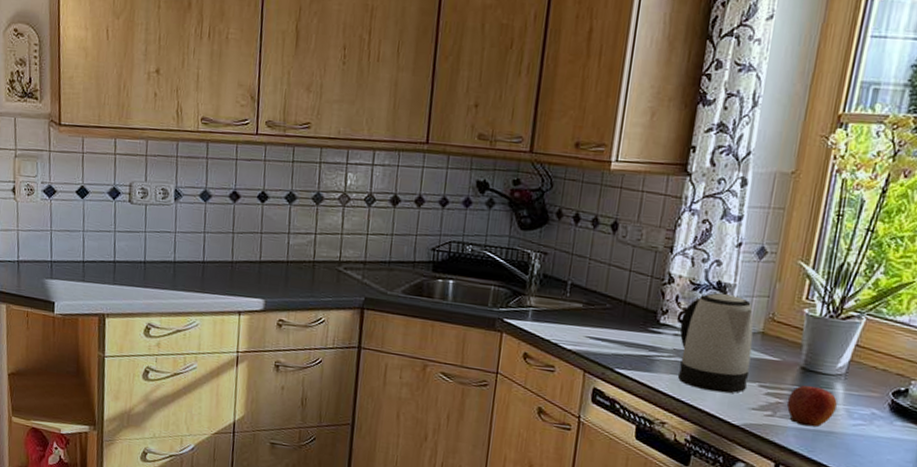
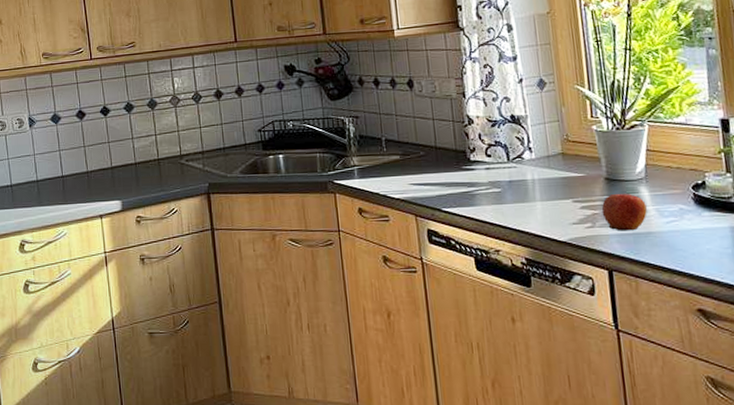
kettle: present [678,292,754,393] -> none [488,124,562,214]

